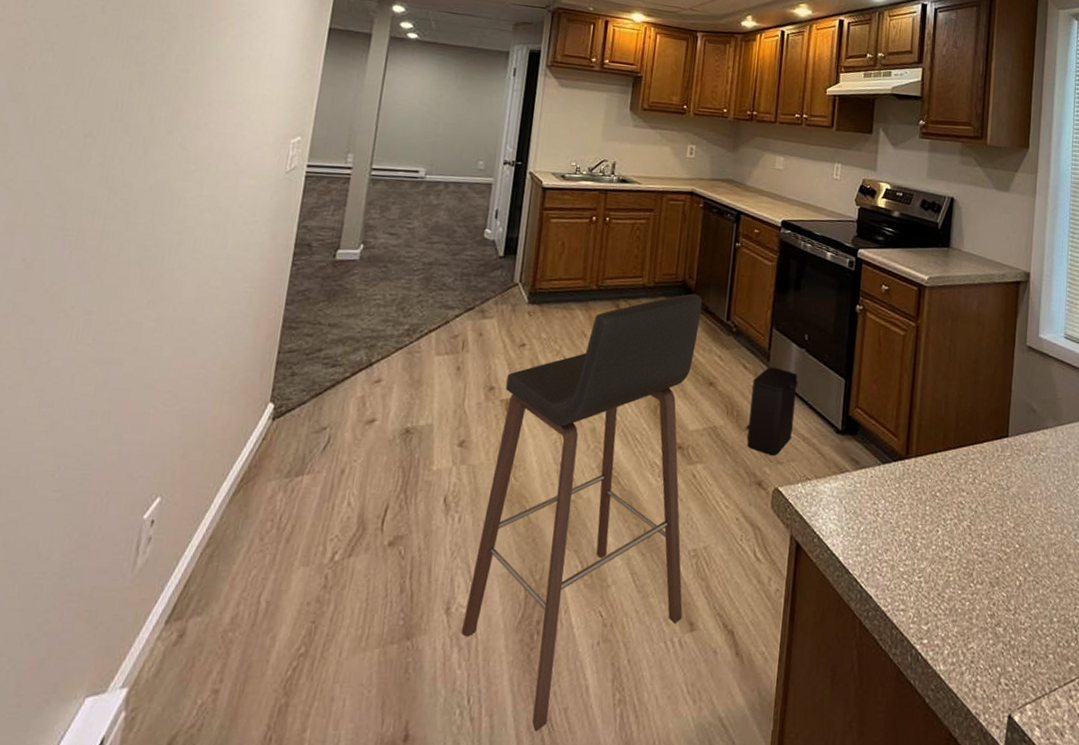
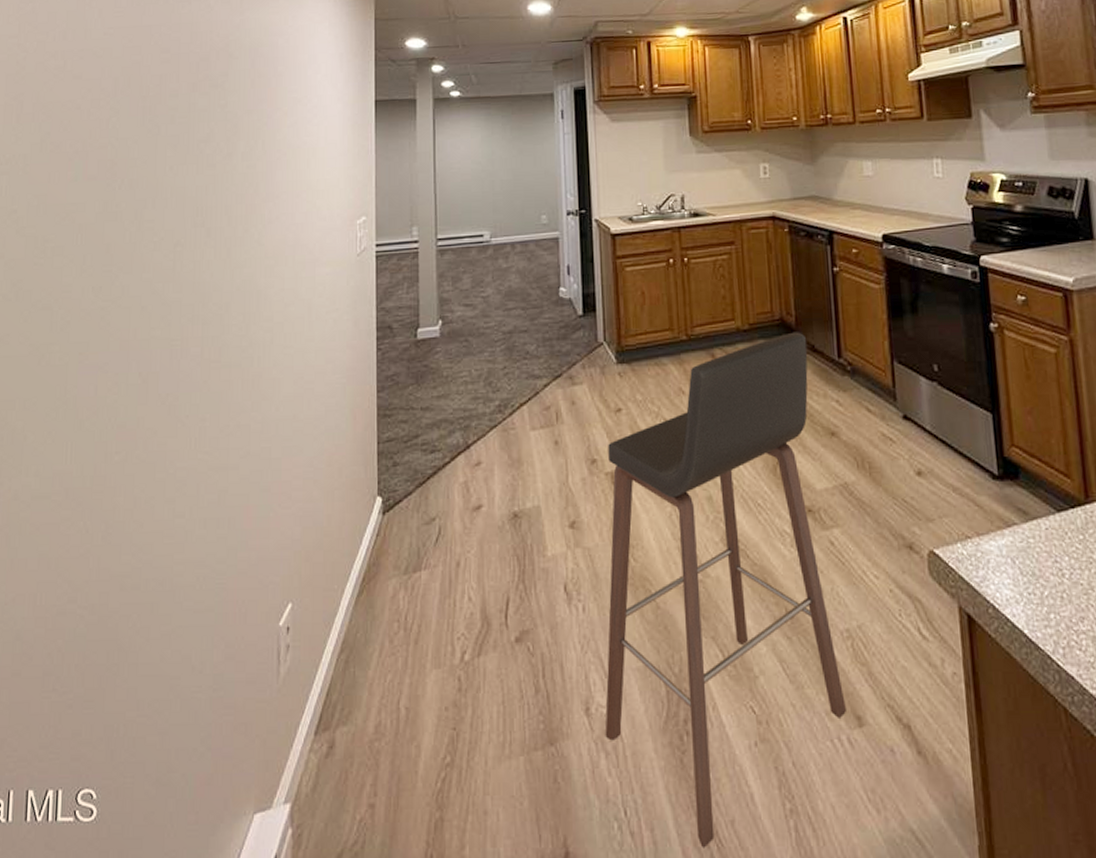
pedal bin: present [745,367,798,455] -> none [881,407,939,512]

